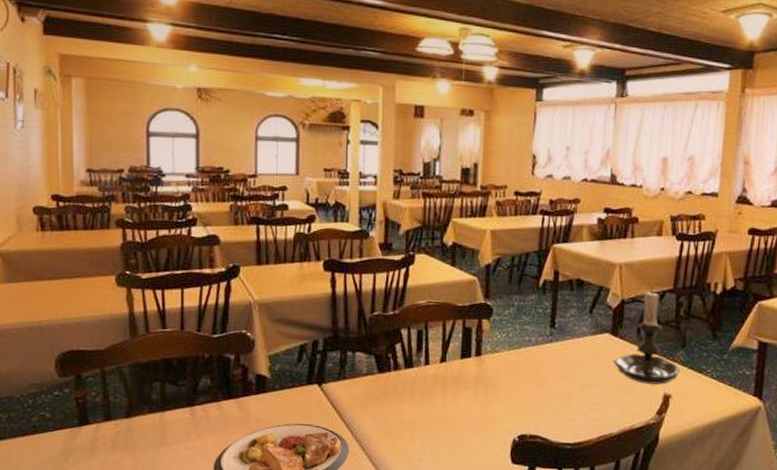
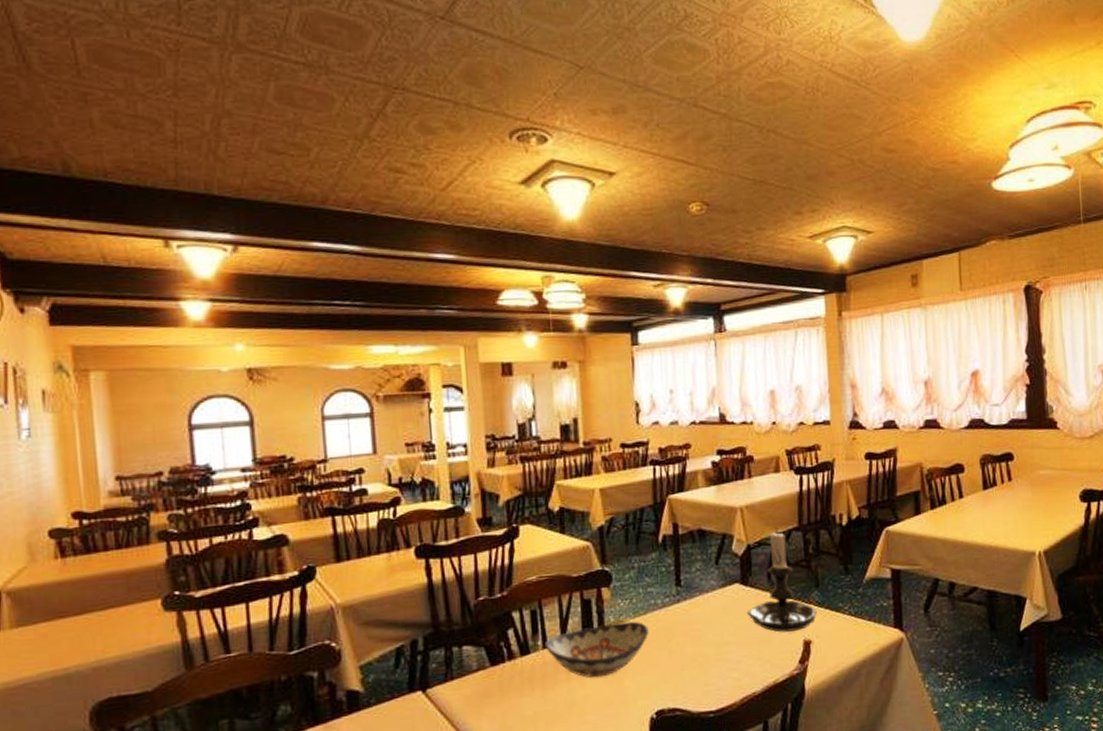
decorative bowl: none [426,352,521,398] -> present [544,621,649,679]

